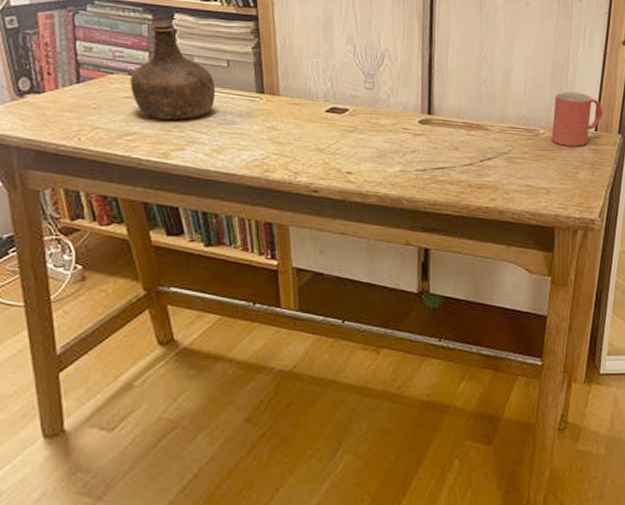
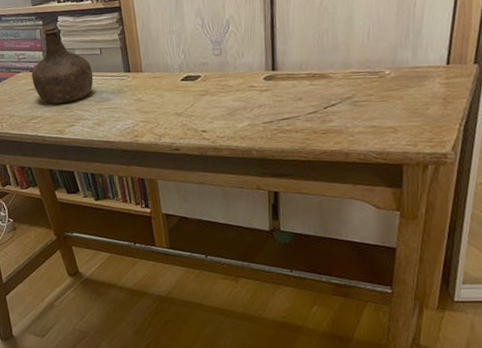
mug: present [551,91,603,146] -> none [398,27,456,84]

